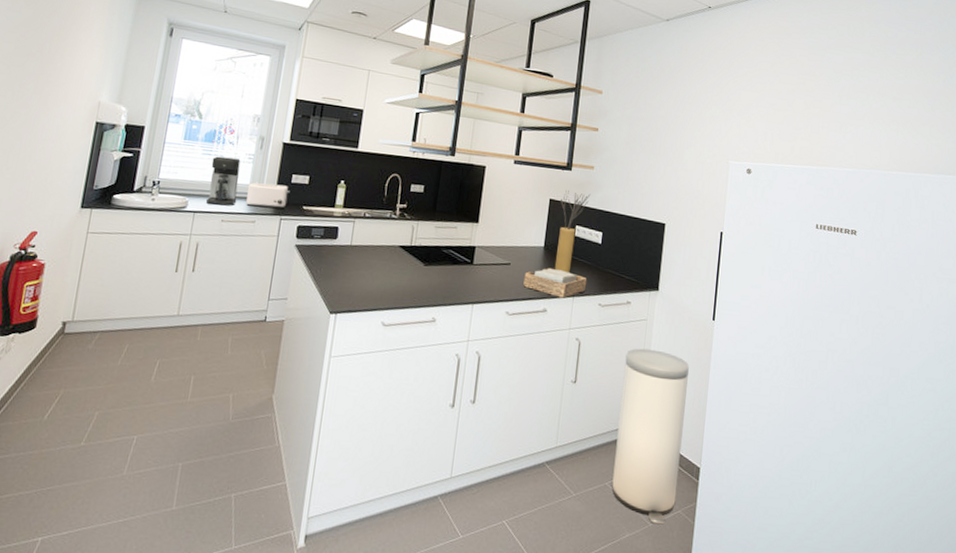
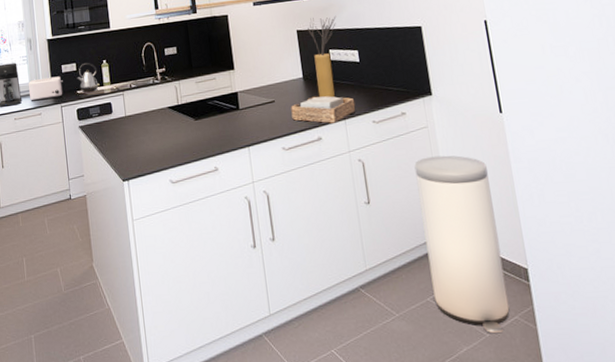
kettle: none [306,178,332,211] -> present [76,62,100,92]

